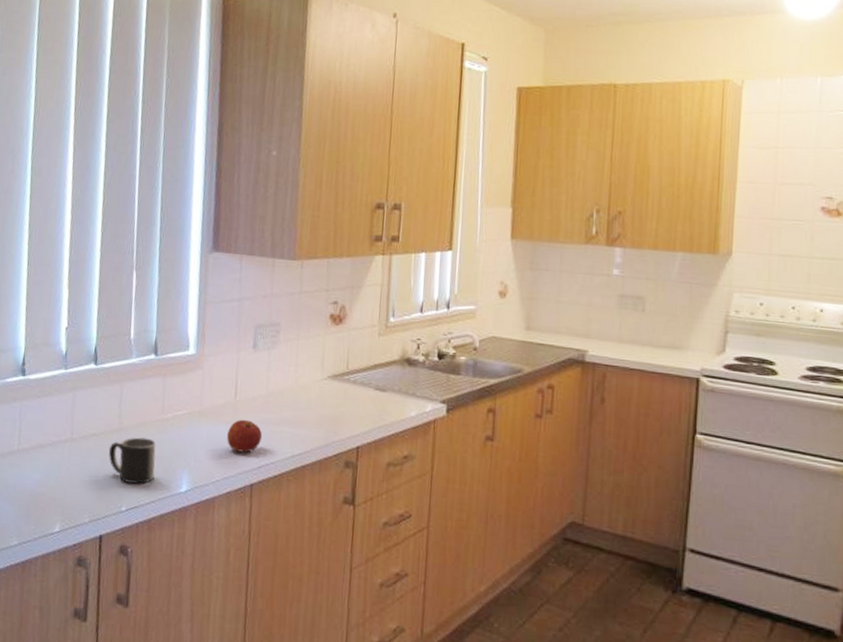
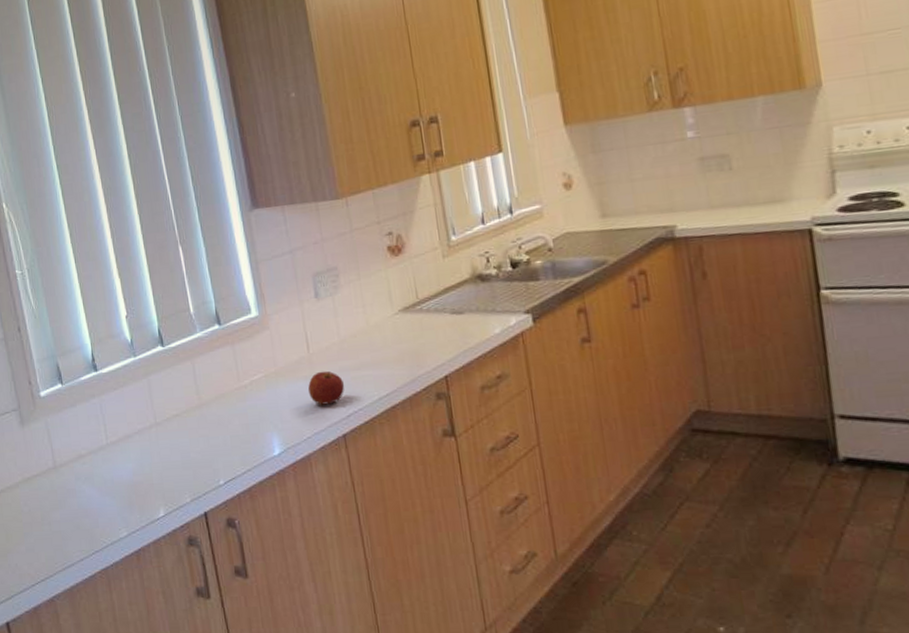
mug: present [108,437,156,484] -> none [194,408,245,456]

